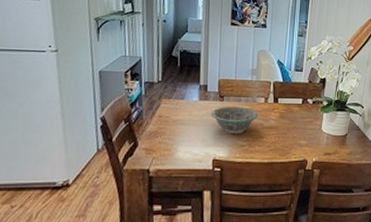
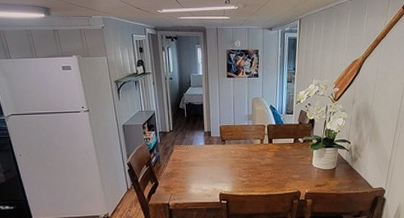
bowl: present [210,106,258,134] -> none [215,148,256,172]

